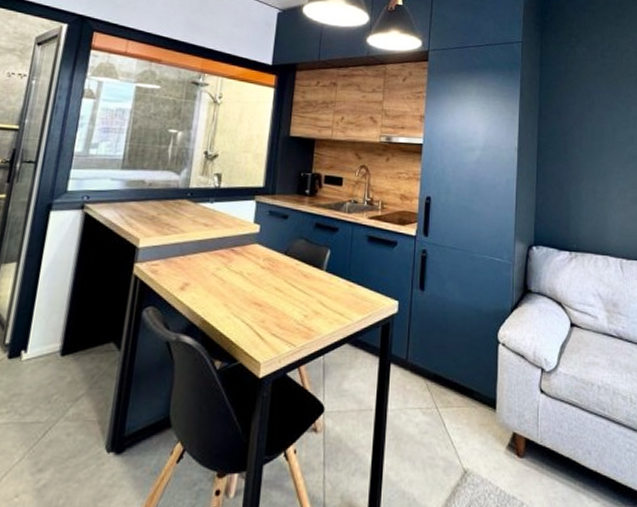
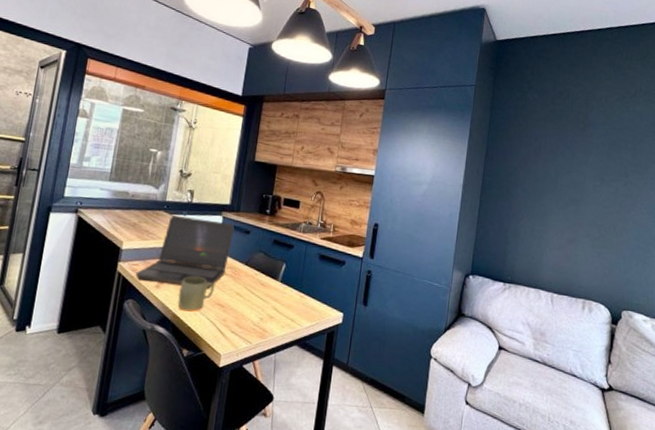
laptop computer: none [156,204,270,286] -> present [136,215,234,289]
mug: none [206,272,250,315] -> present [177,275,215,312]

